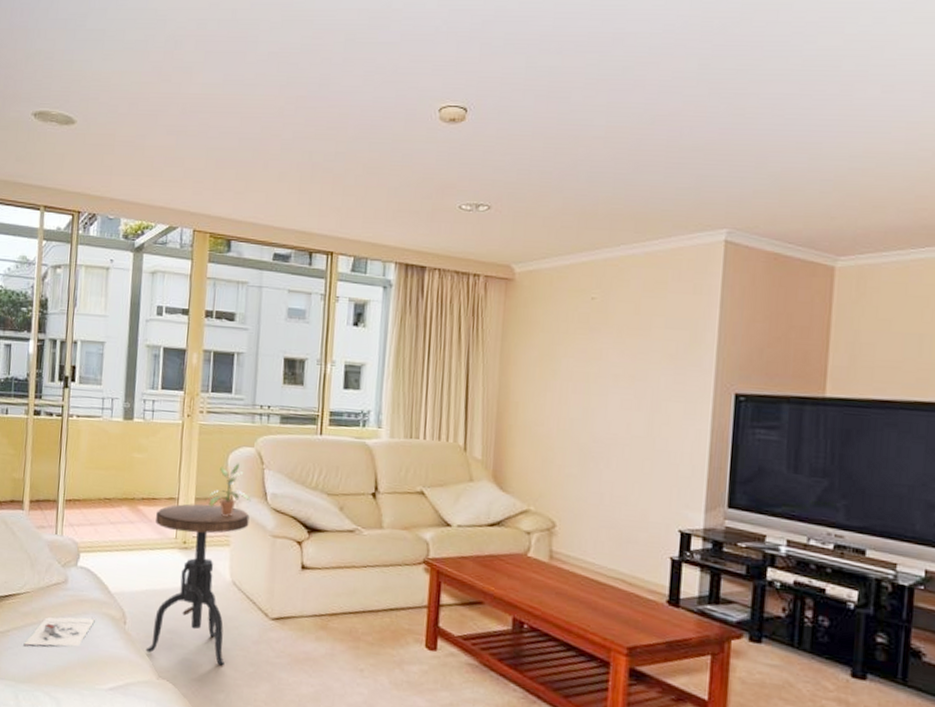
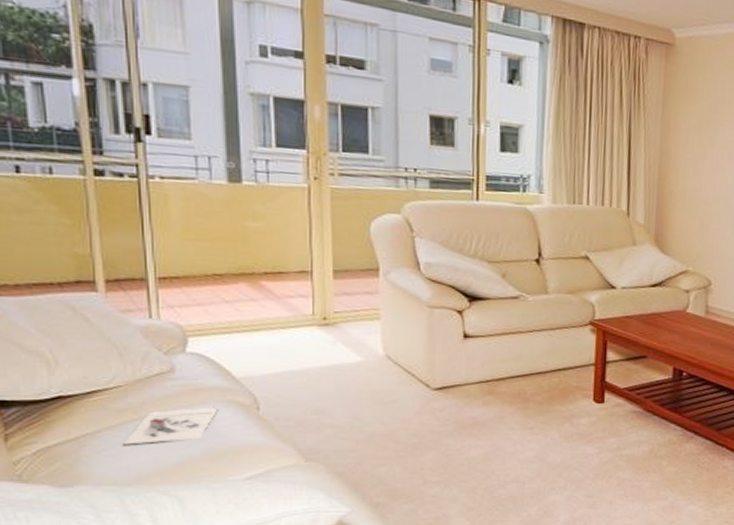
side table: present [145,503,250,666] -> none [285,276,401,440]
potted plant: present [207,463,251,517] -> none [347,231,401,289]

